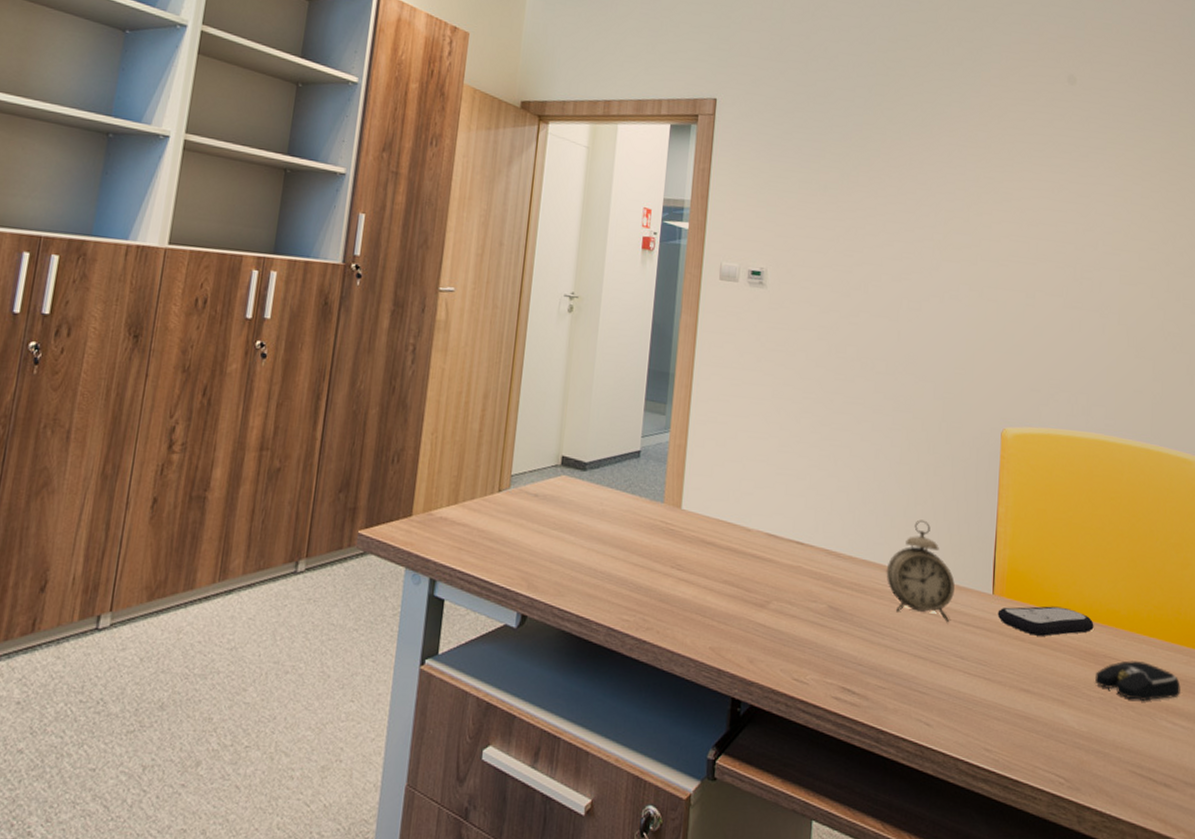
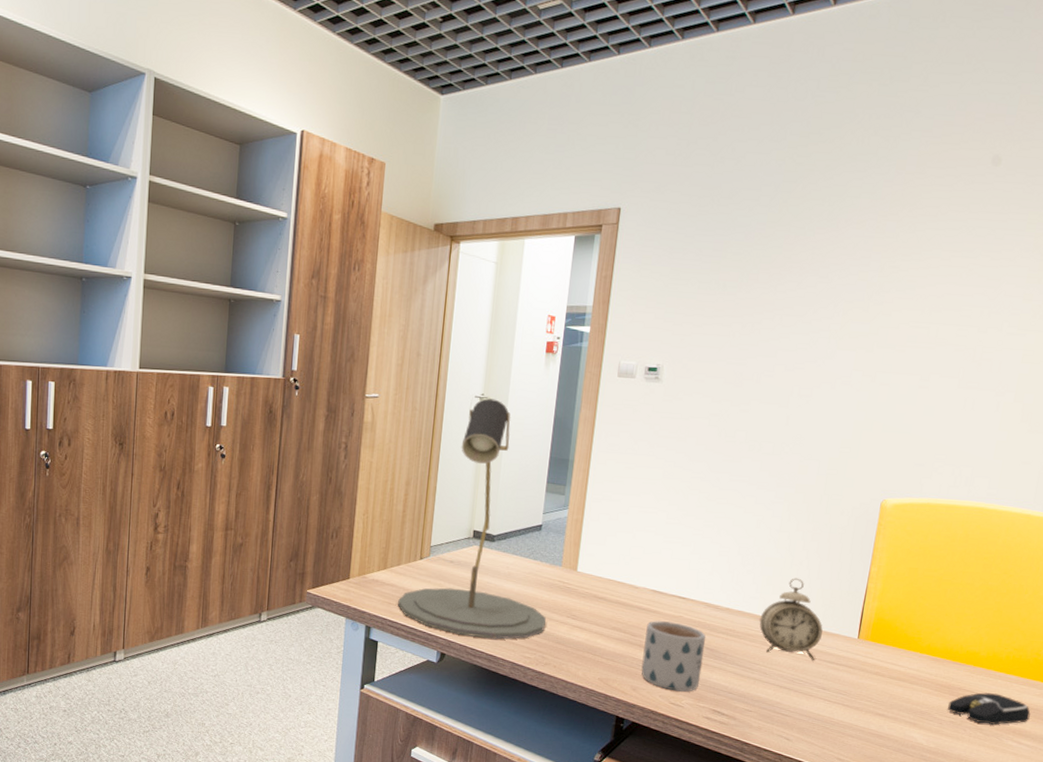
desk lamp: none [470,297,647,597] -> present [398,397,546,639]
mug: none [758,572,829,664] -> present [641,621,706,692]
remote control: present [997,606,1094,636] -> none [860,648,953,673]

